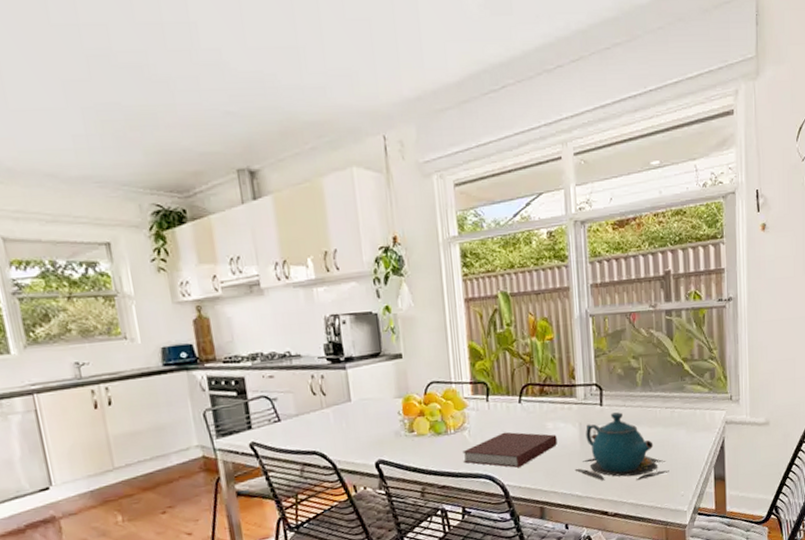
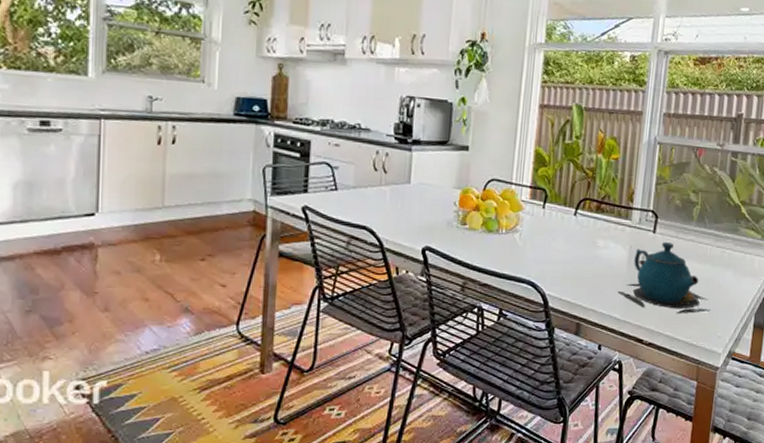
notebook: present [463,432,557,468] -> none [509,241,605,279]

